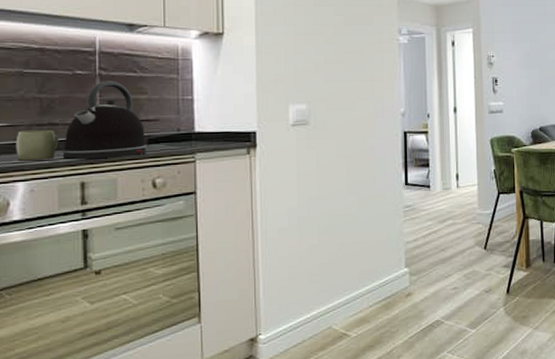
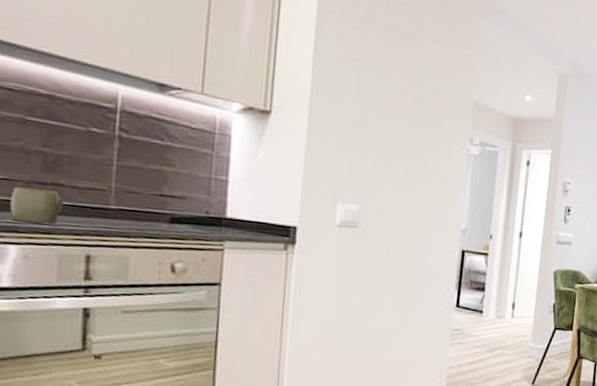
kettle: present [62,81,148,160] -> none [66,144,169,235]

